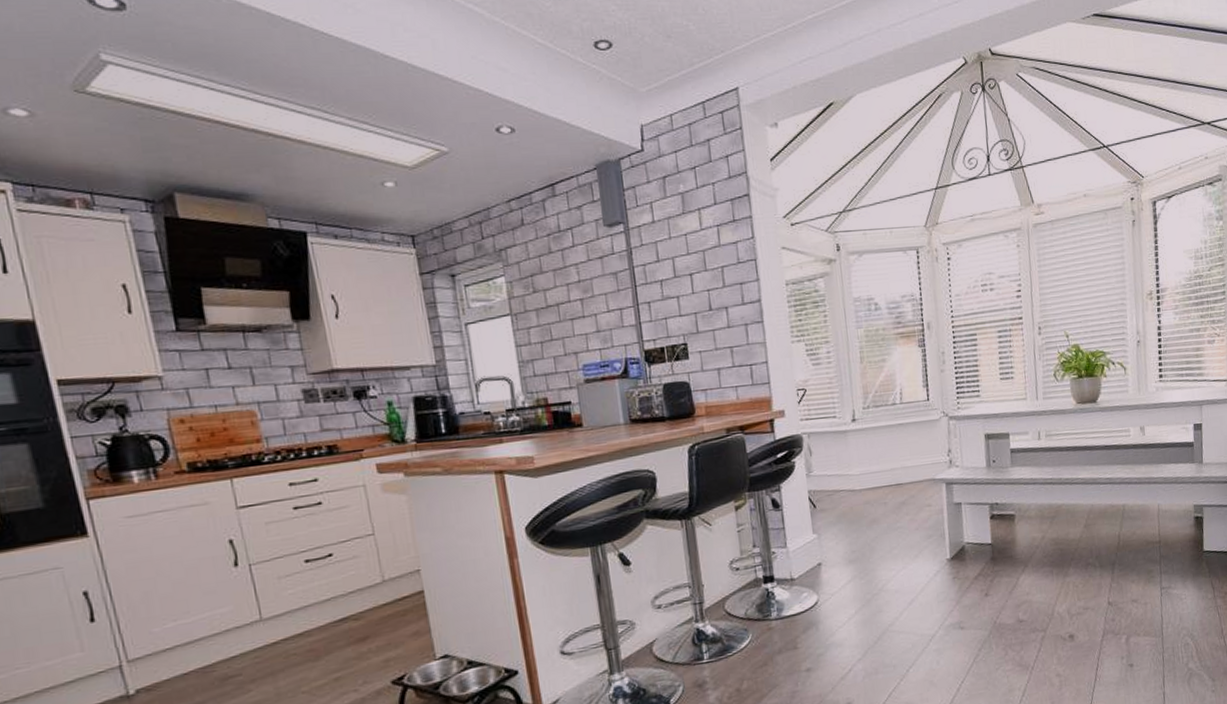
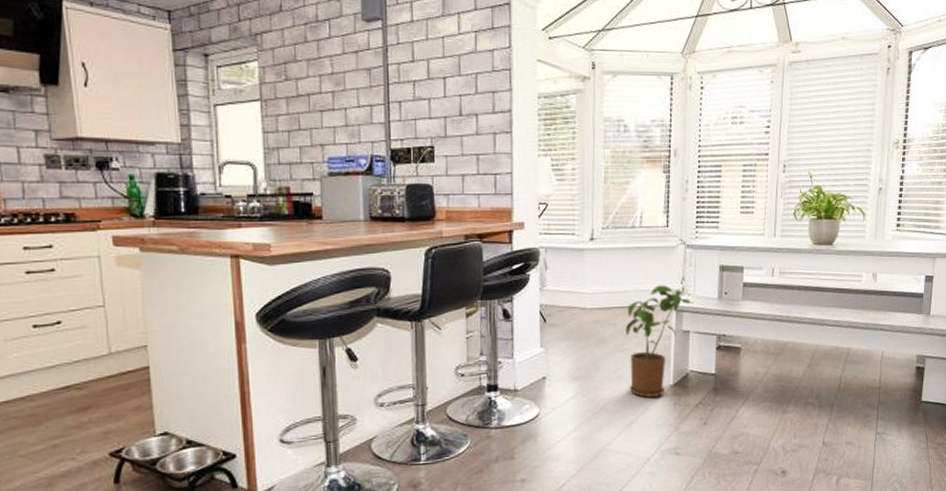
house plant: none [896,459,963,575] -> present [625,285,694,398]

